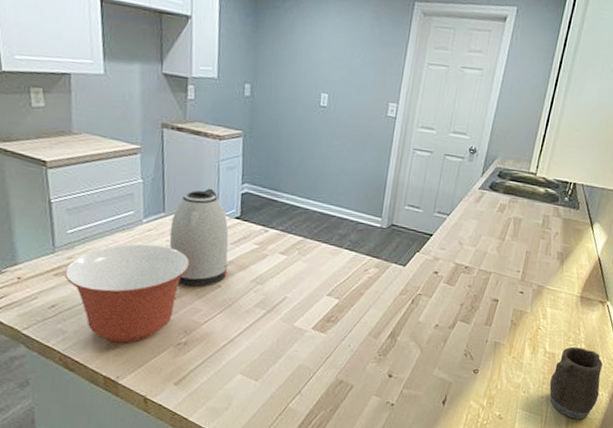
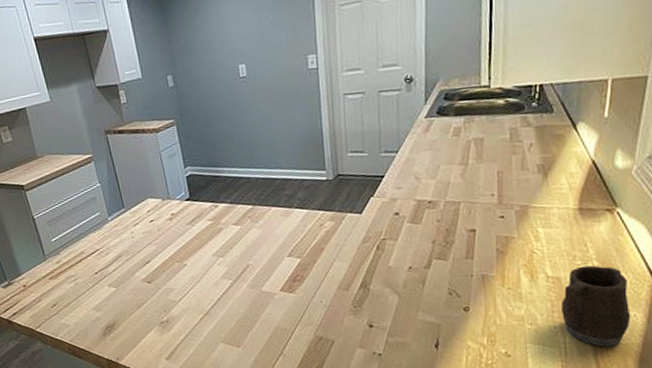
mixing bowl: present [64,243,190,343] -> none [56,237,155,329]
kettle: present [169,188,229,287] -> none [131,178,190,270]

